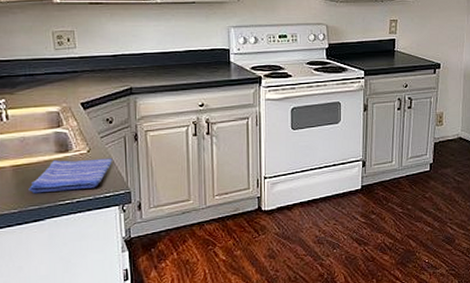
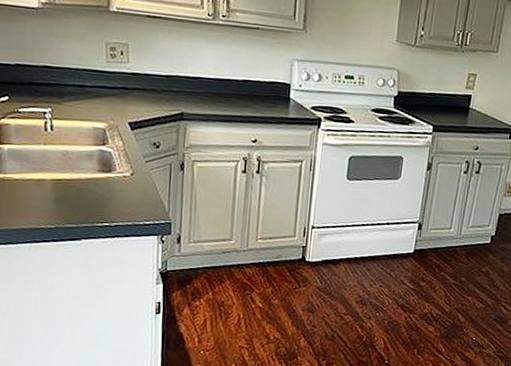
dish towel: present [29,158,113,194] -> none [67,179,156,214]

